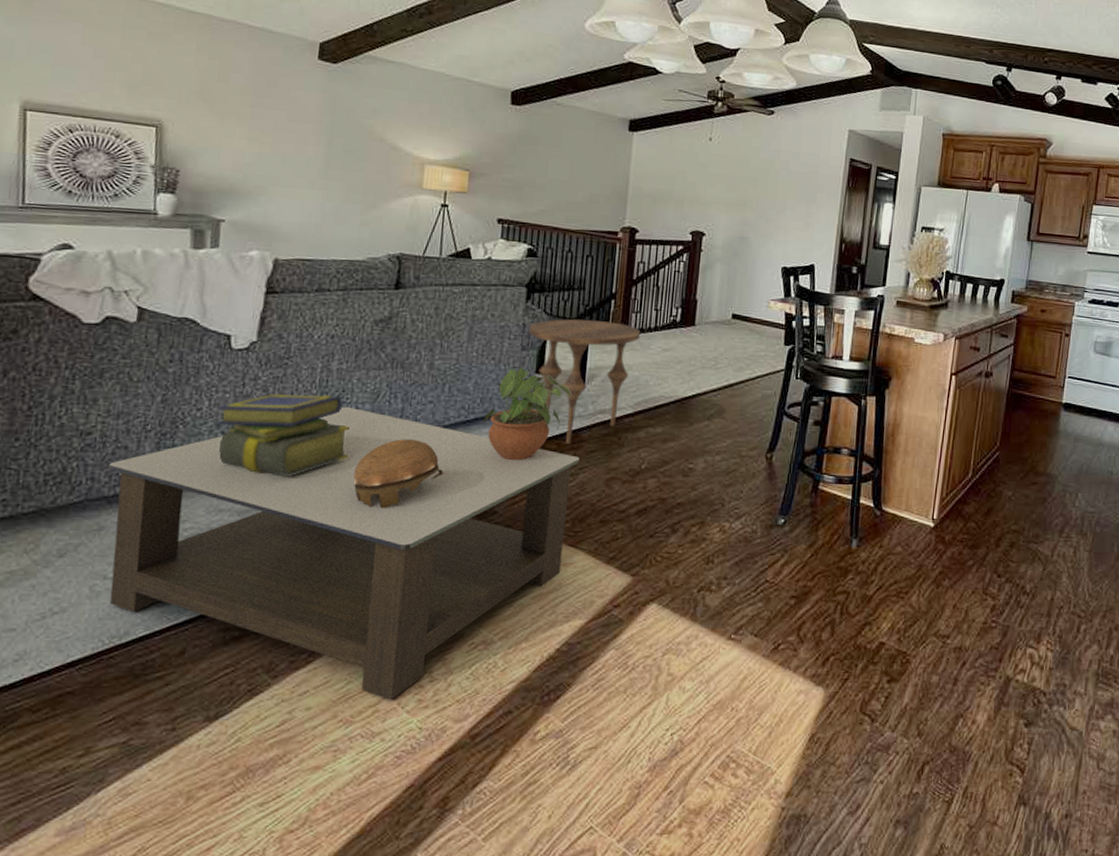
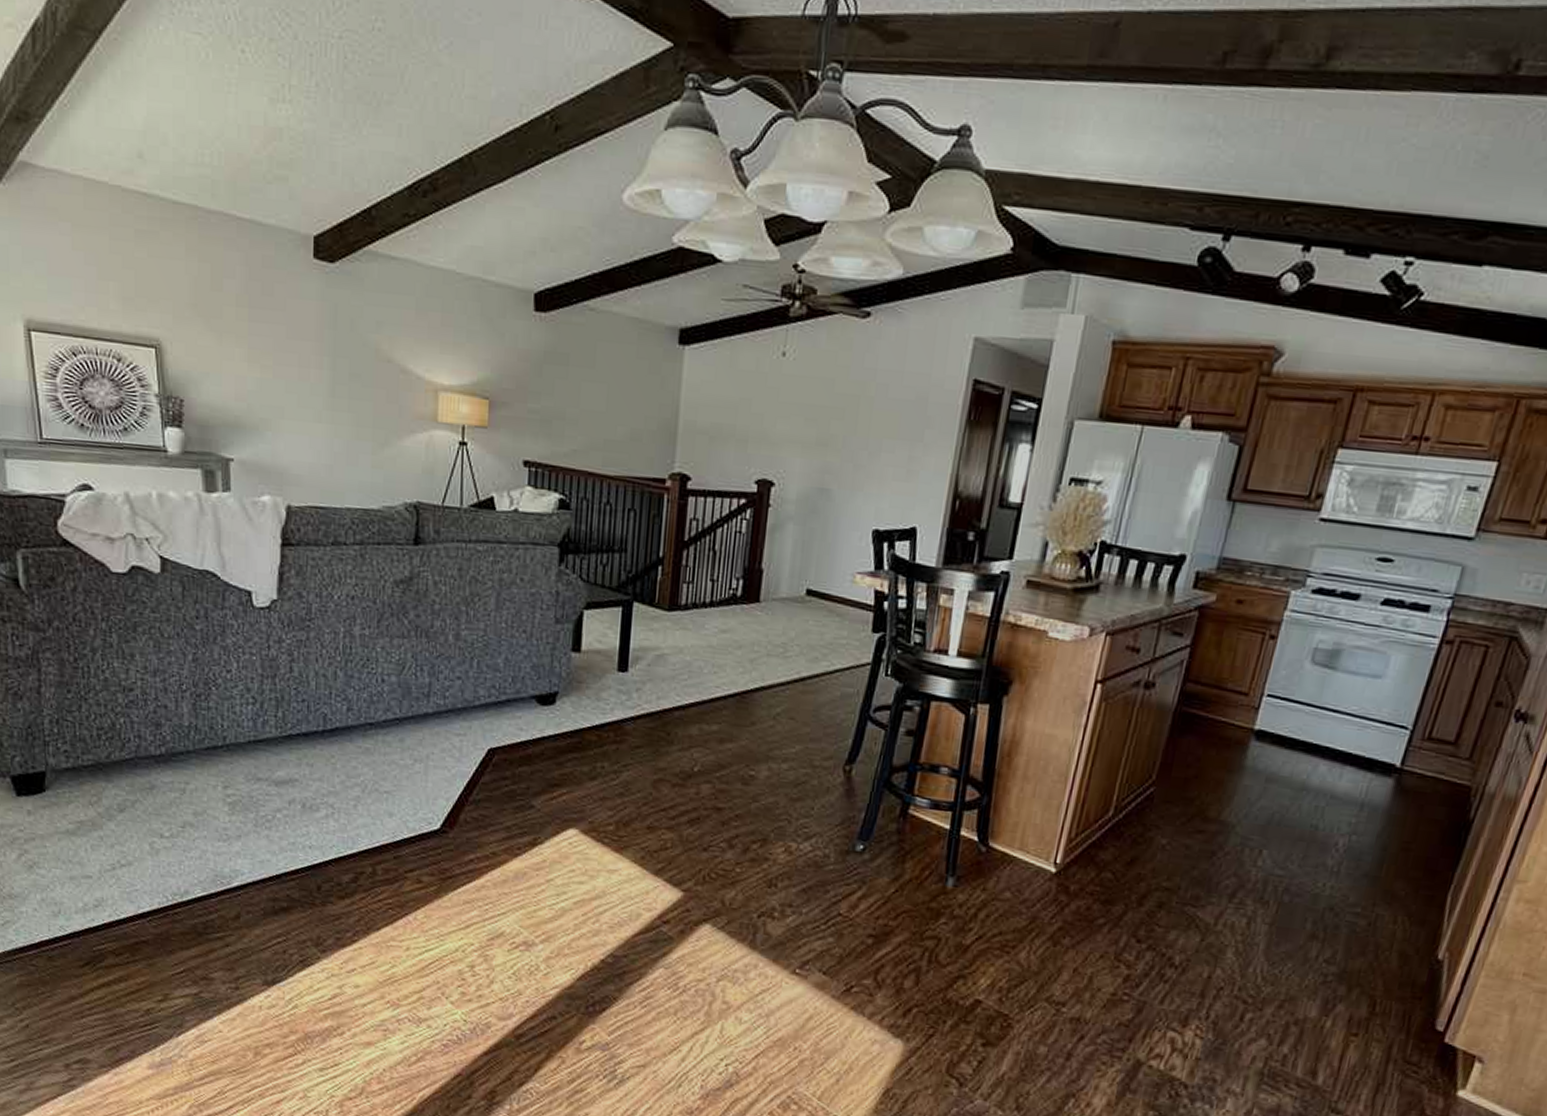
coffee table: present [109,406,580,700] -> none [153,677,623,989]
stack of books: present [218,393,350,476] -> none [246,658,377,749]
decorative bowl: present [353,439,444,509] -> none [384,717,476,792]
potted plant: present [483,366,571,461] -> none [516,641,612,752]
side table: present [529,319,641,444] -> none [563,587,694,737]

